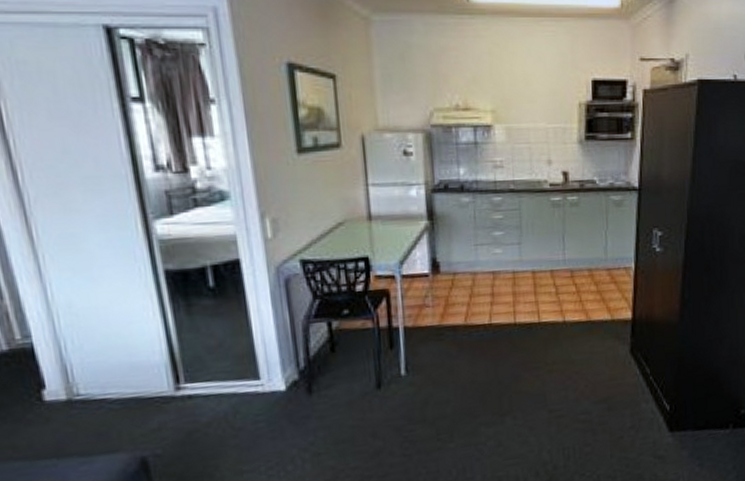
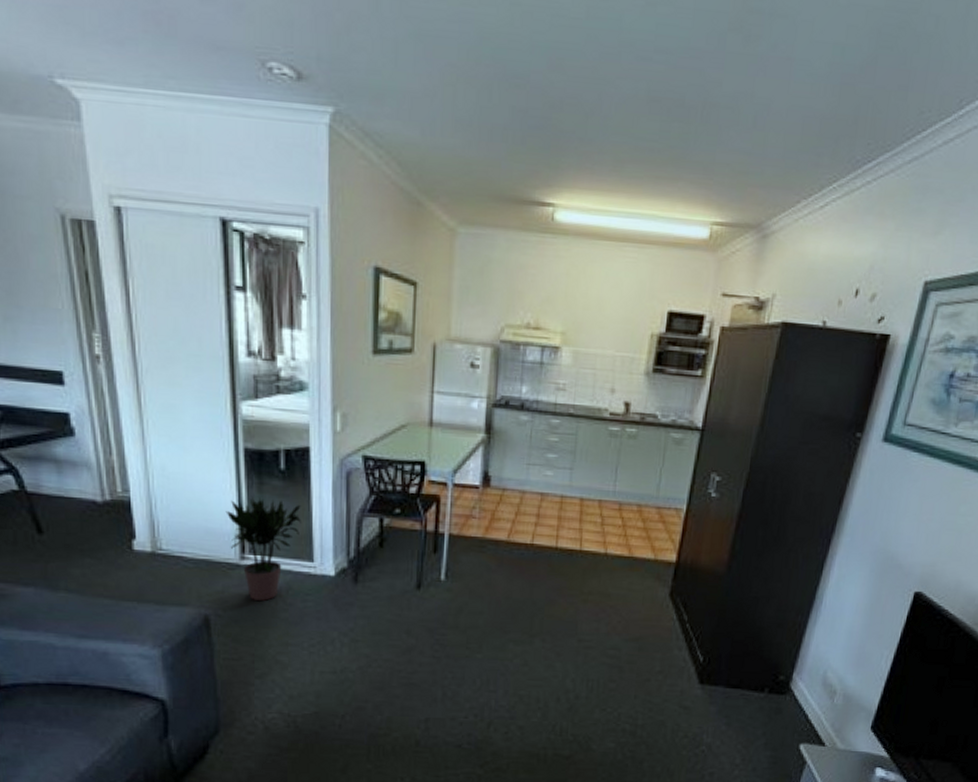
potted plant: none [151,320,241,432] -> present [225,497,301,601]

